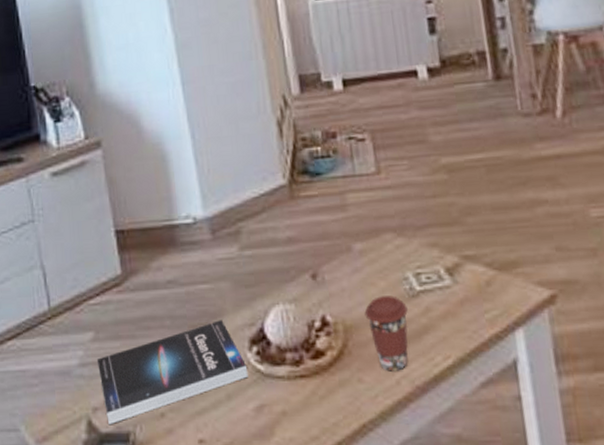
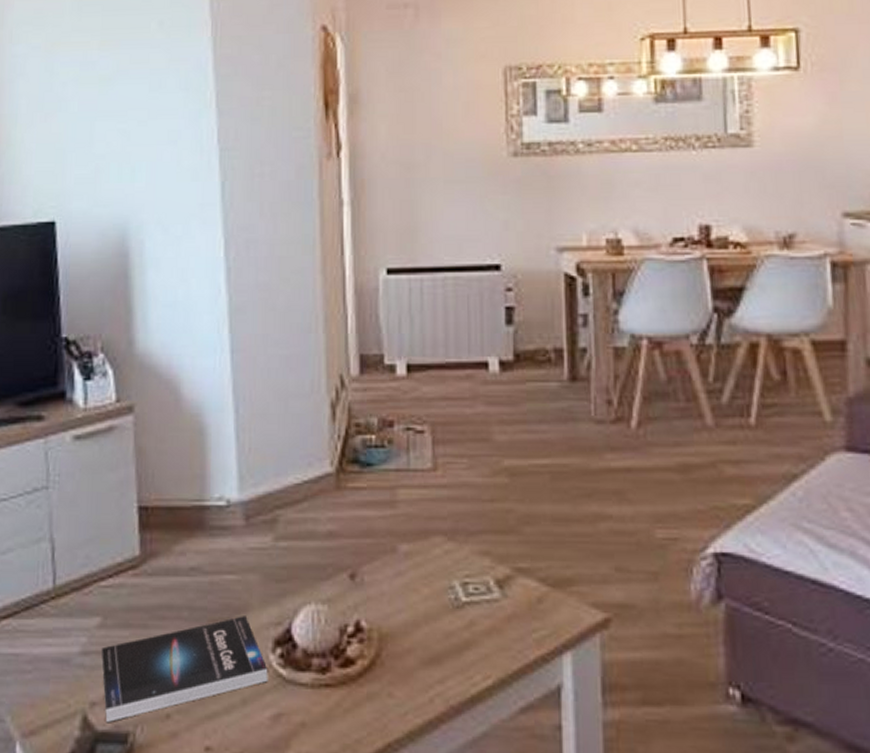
coffee cup: present [364,295,408,372] -> none [403,604,450,688]

